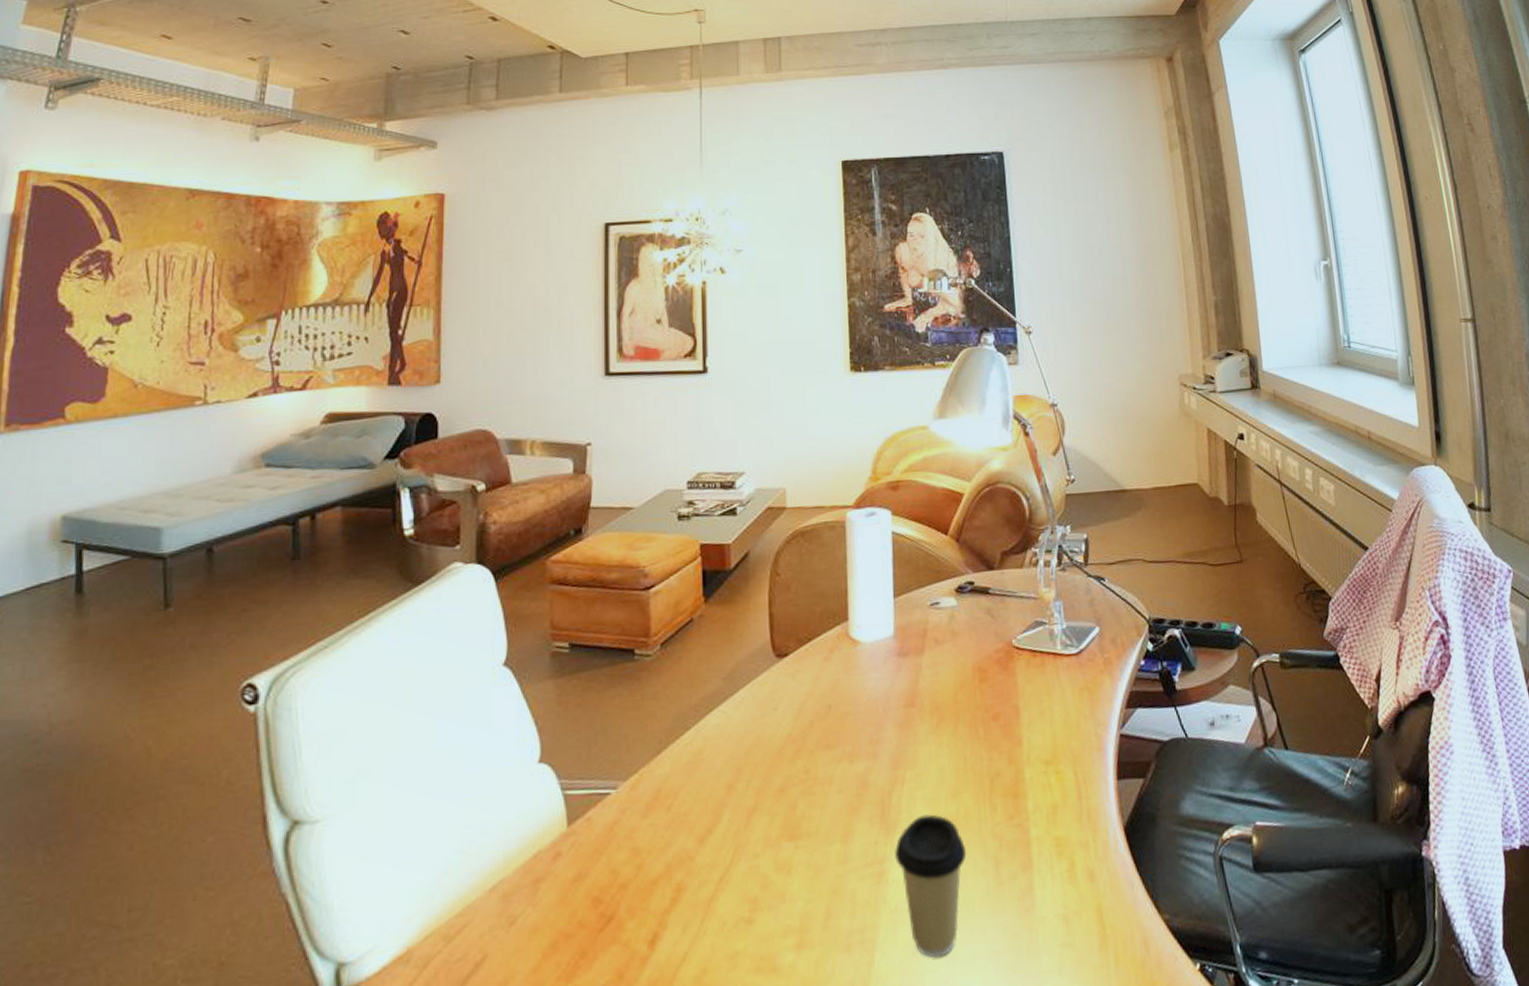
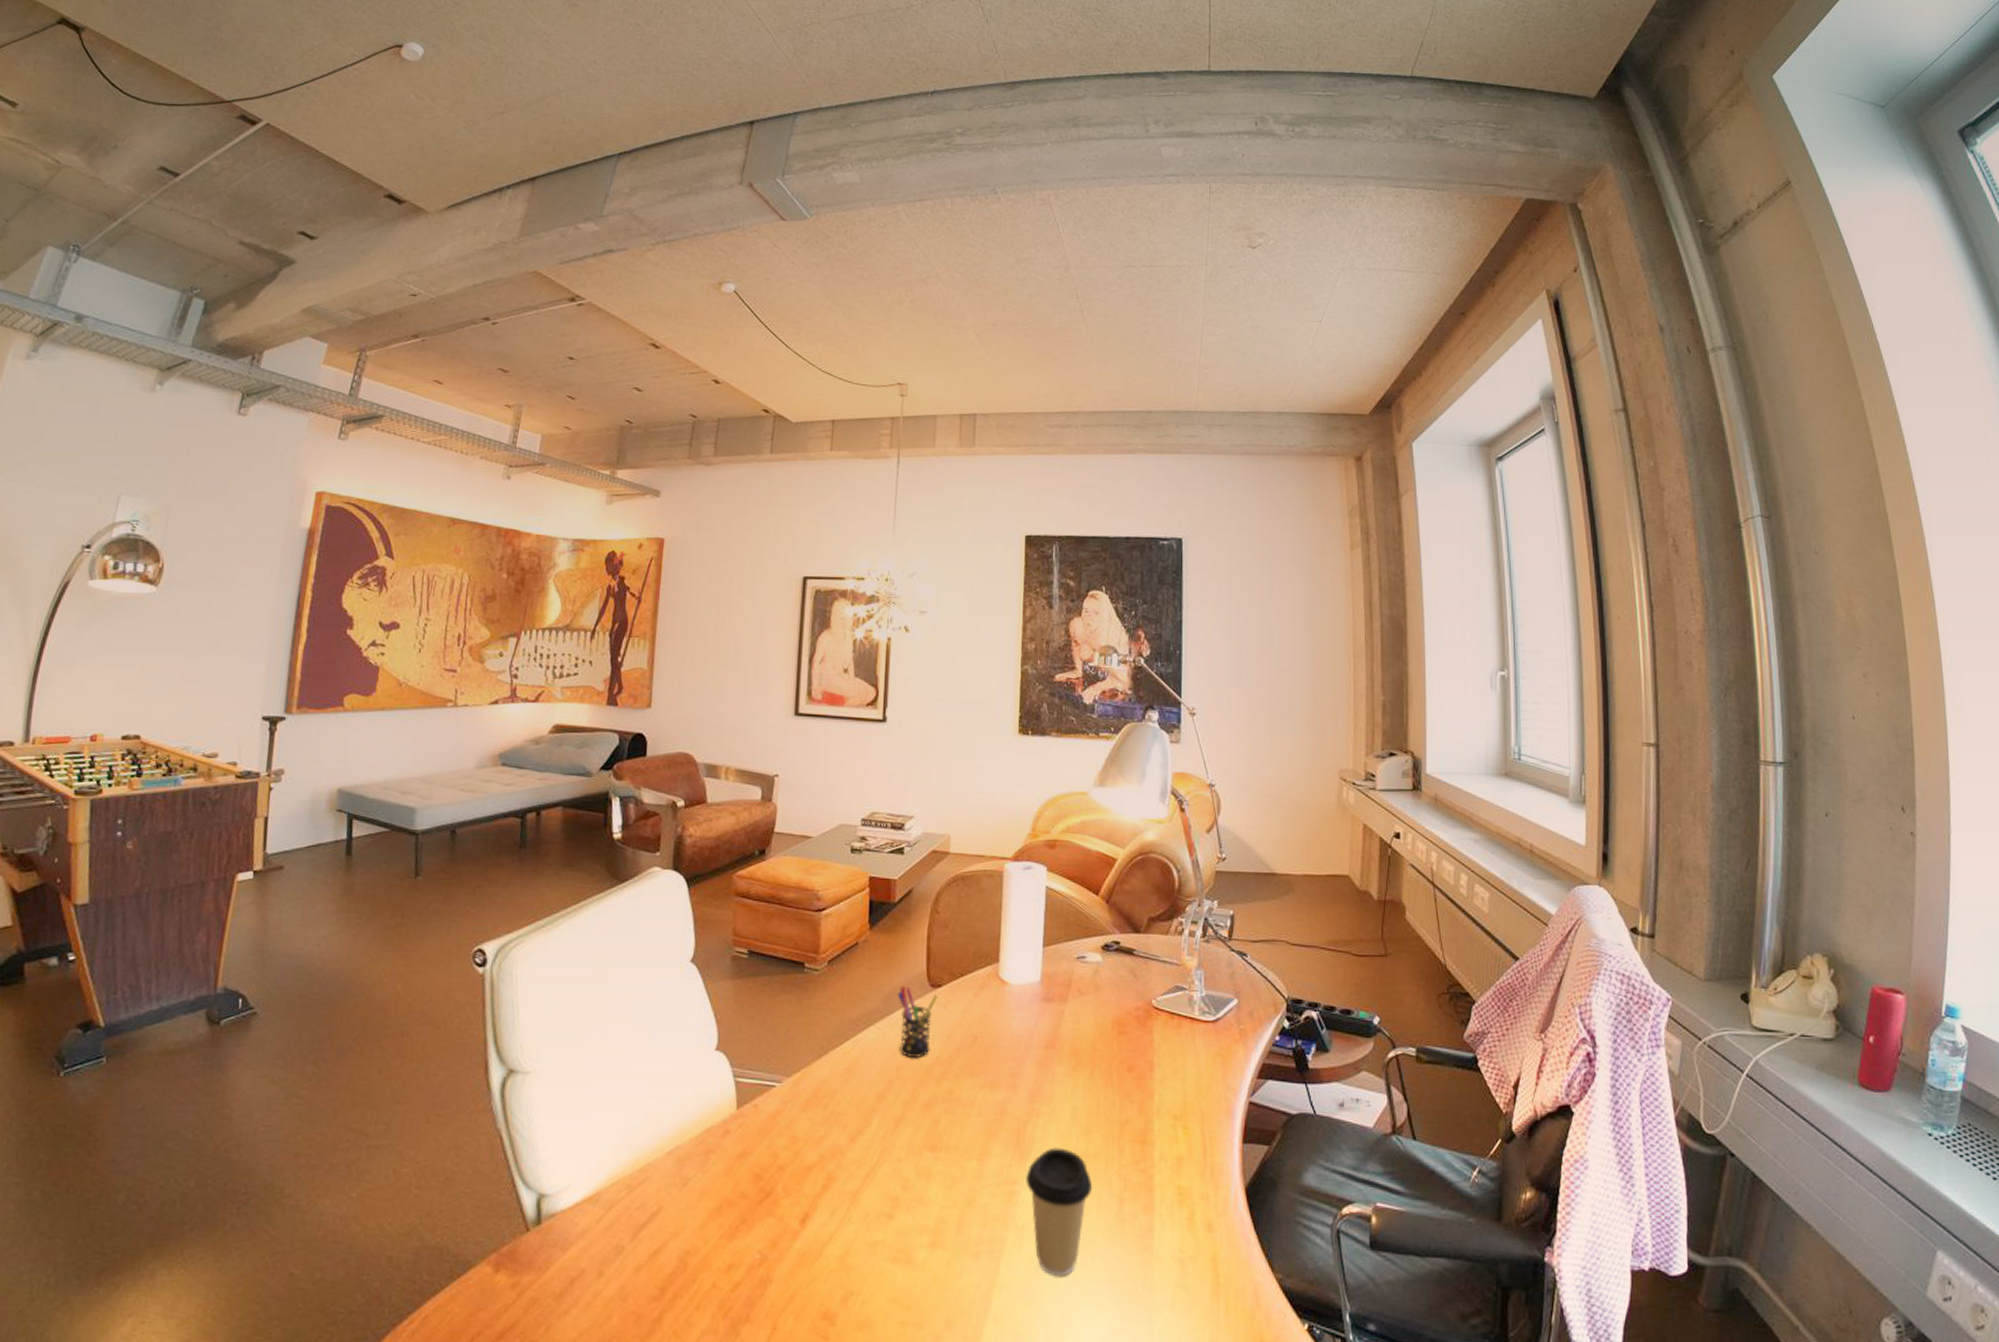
pen holder: none [740,660,785,739] -> present [897,986,938,1059]

